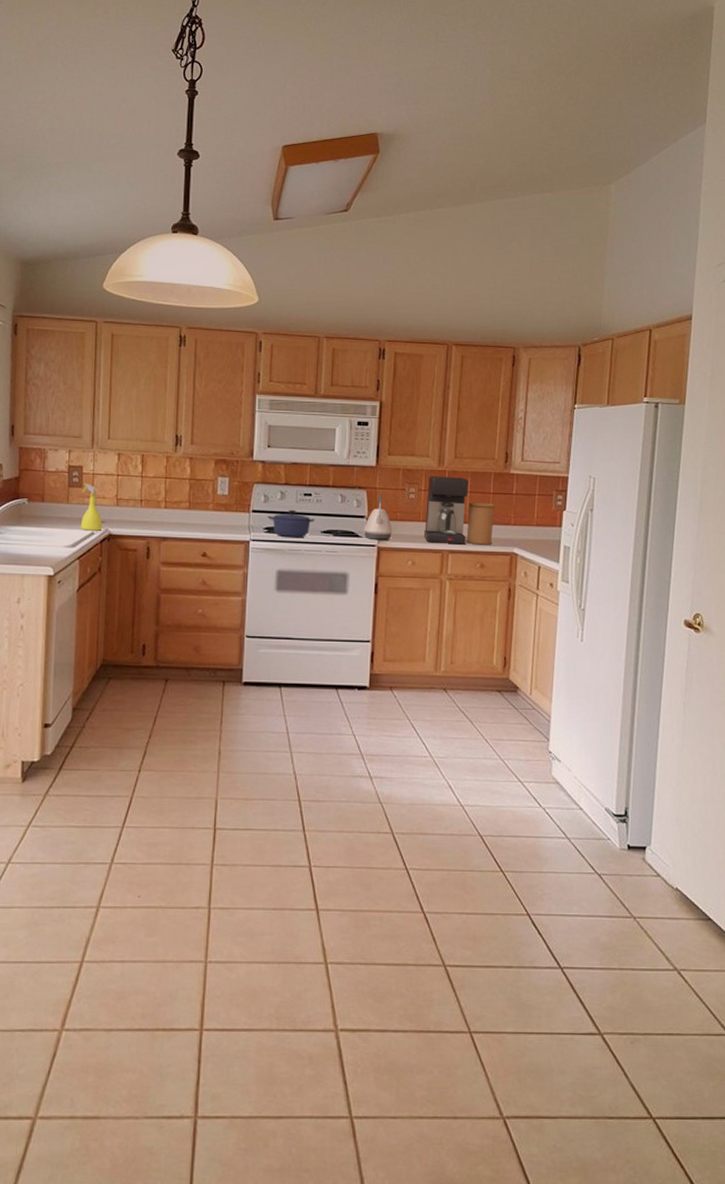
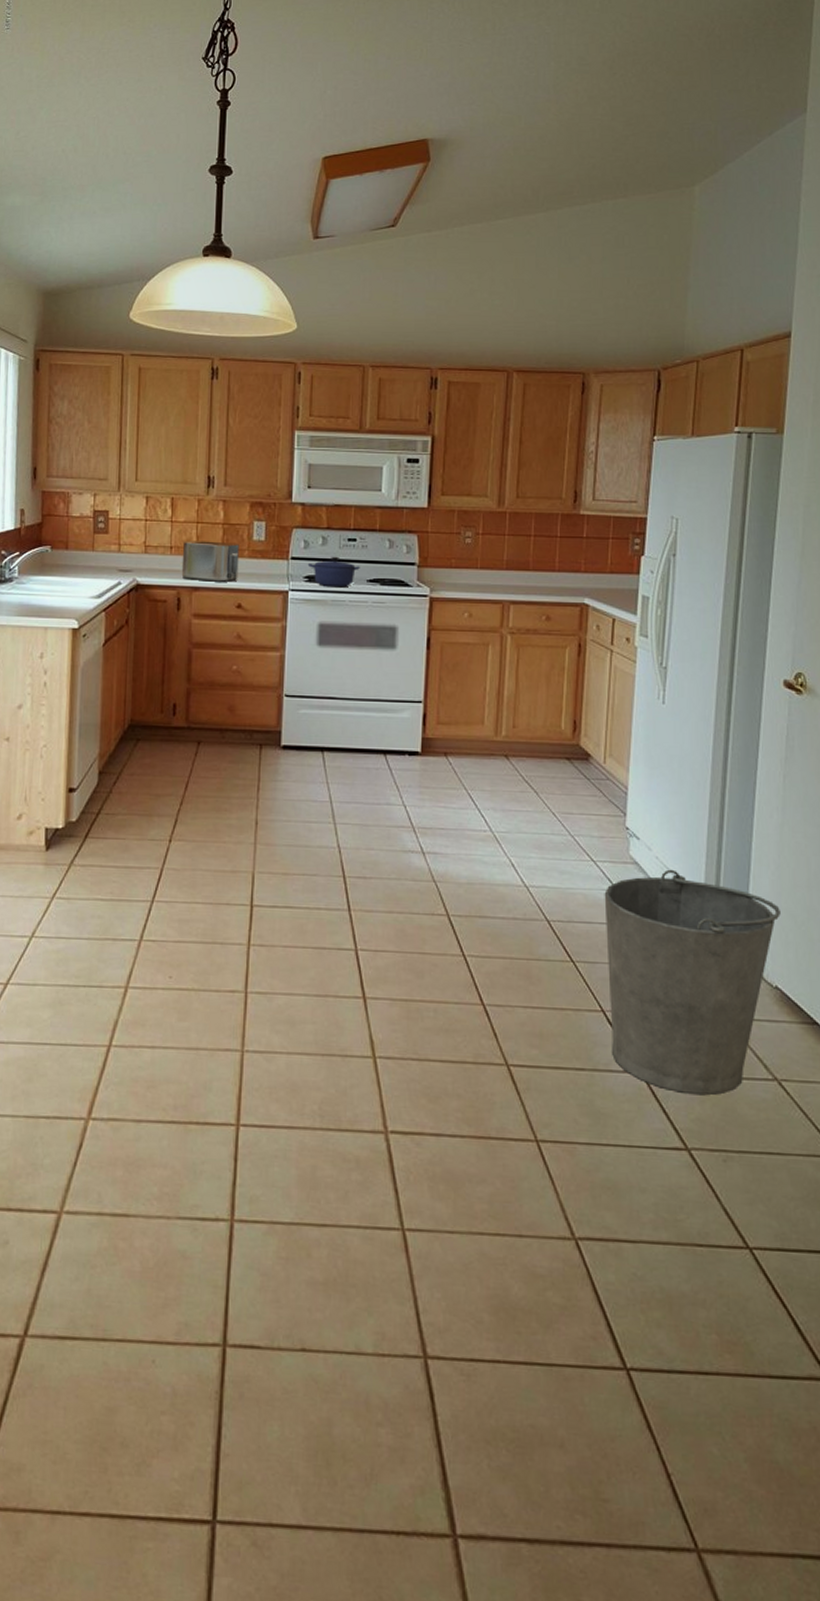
spray bottle: present [80,483,103,531] -> none [106,529,130,580]
toaster: none [151,494,205,534] -> present [181,541,239,583]
kettle: present [364,493,393,541] -> none [414,538,447,590]
coffee maker: present [424,476,469,545] -> none [482,518,532,595]
canister: present [466,502,495,545] -> none [530,547,563,595]
bucket: none [530,787,680,986] -> present [604,869,780,1096]

